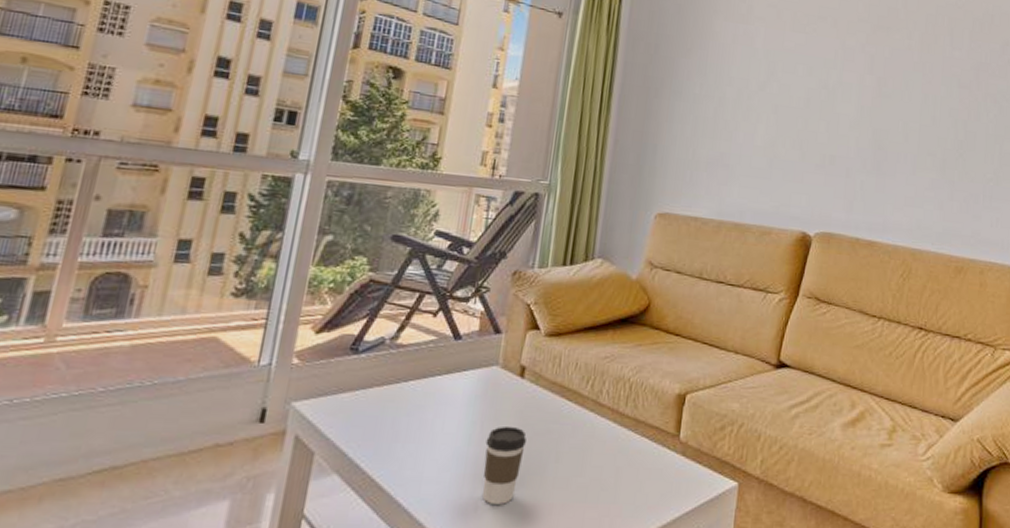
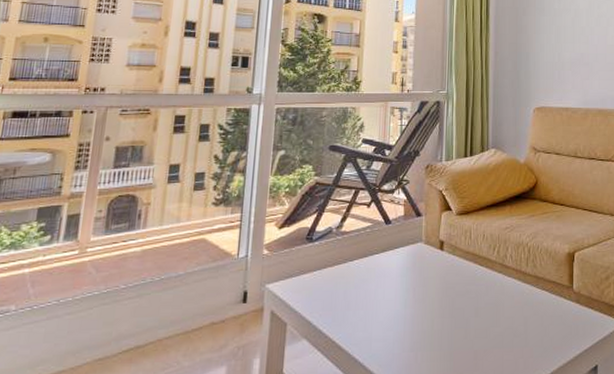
coffee cup: present [482,425,527,505] -> none [418,290,450,355]

